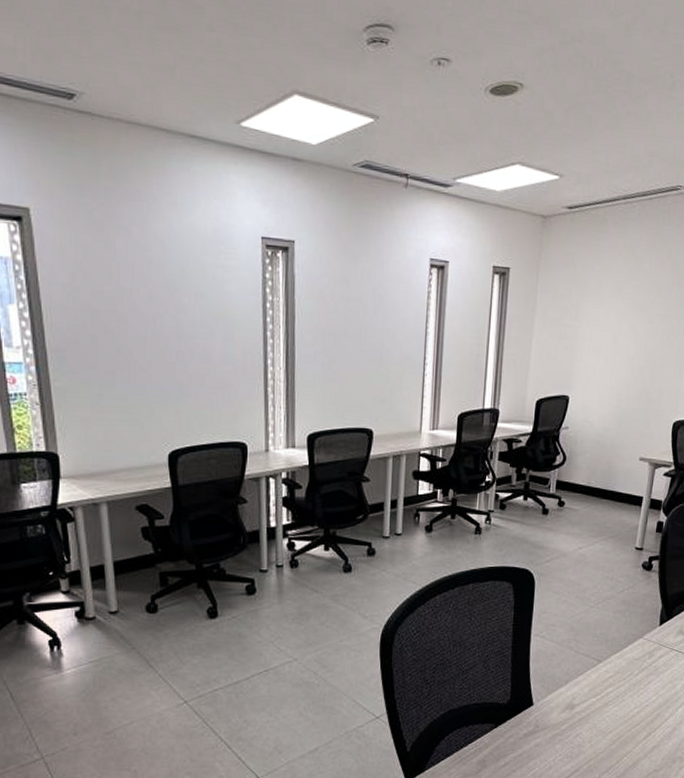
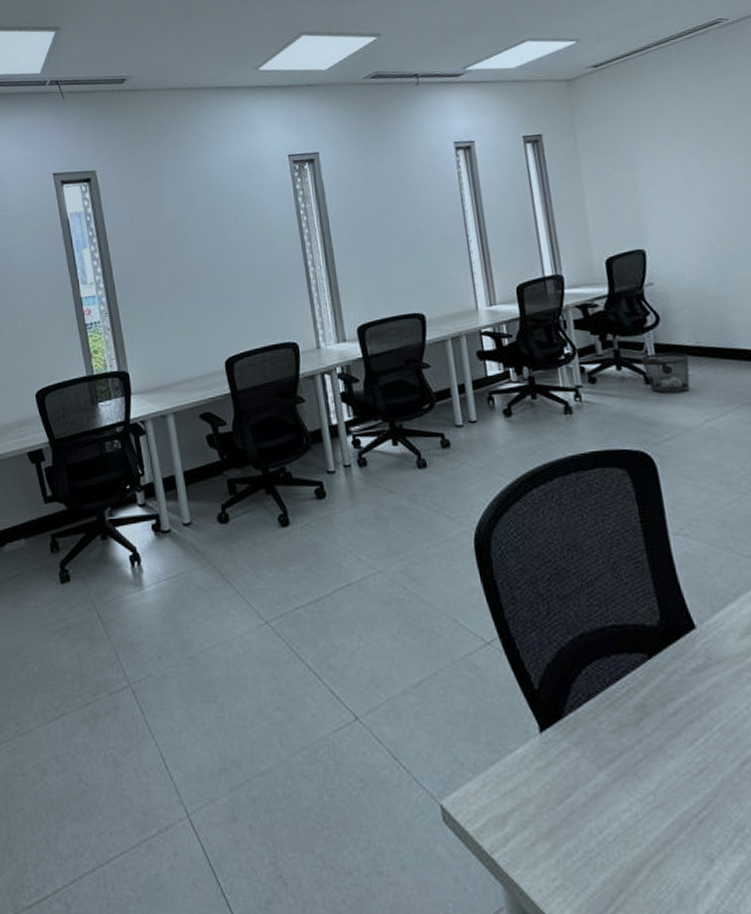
waste bin: none [544,489,580,523] -> present [641,352,690,393]

